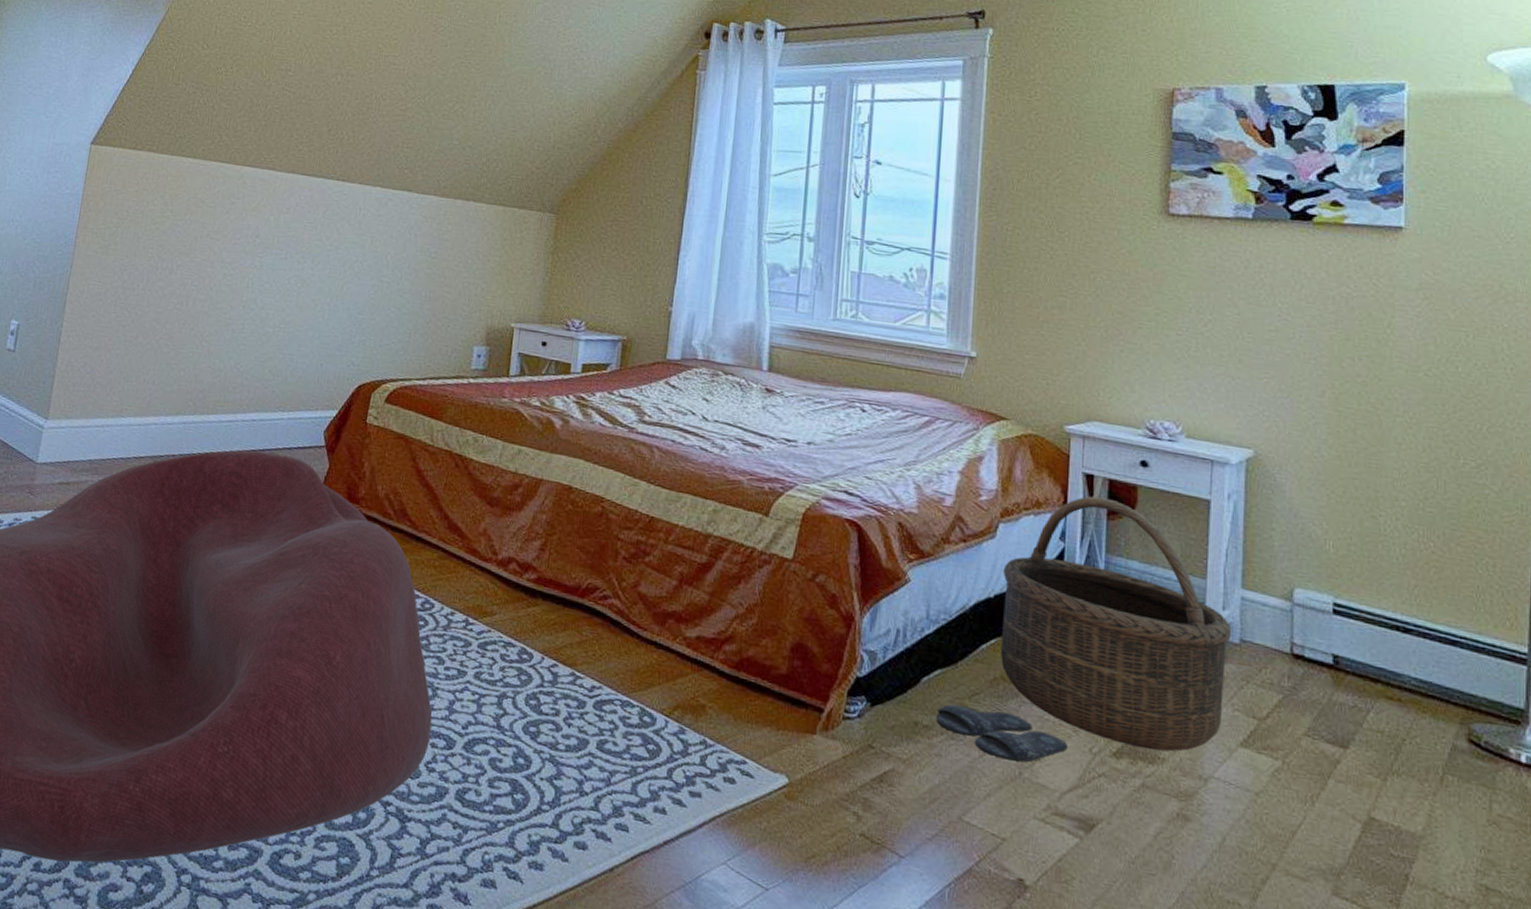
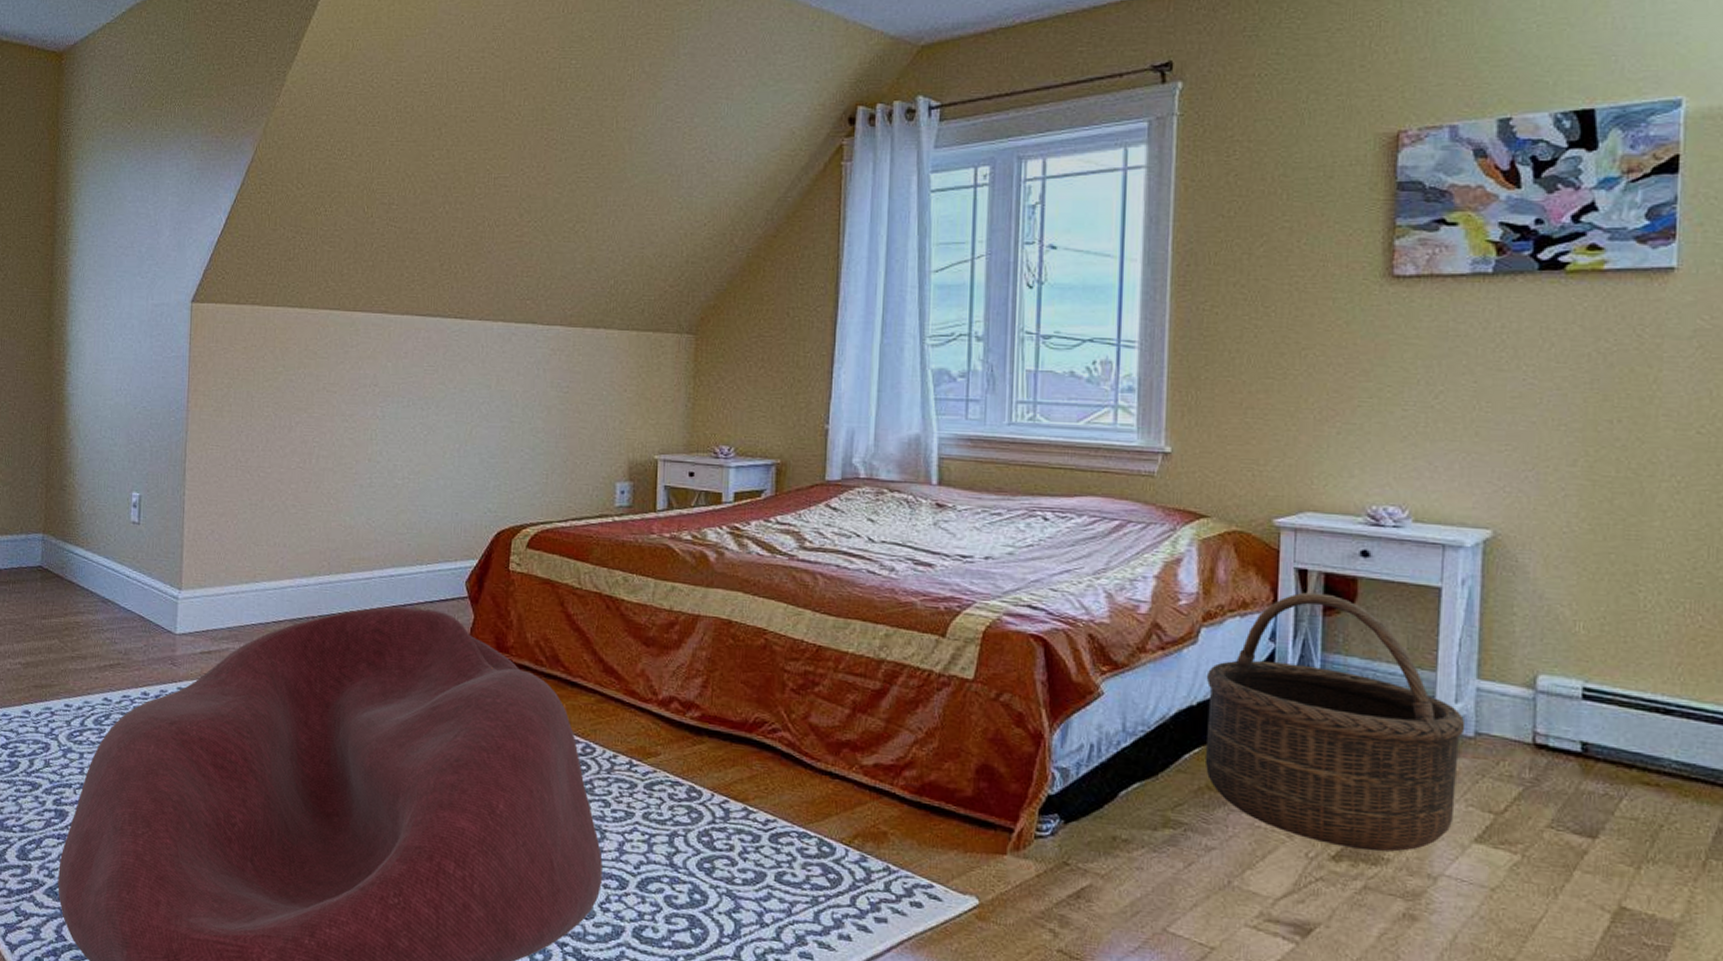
slippers: present [936,704,1069,763] -> none [1136,817,1282,871]

